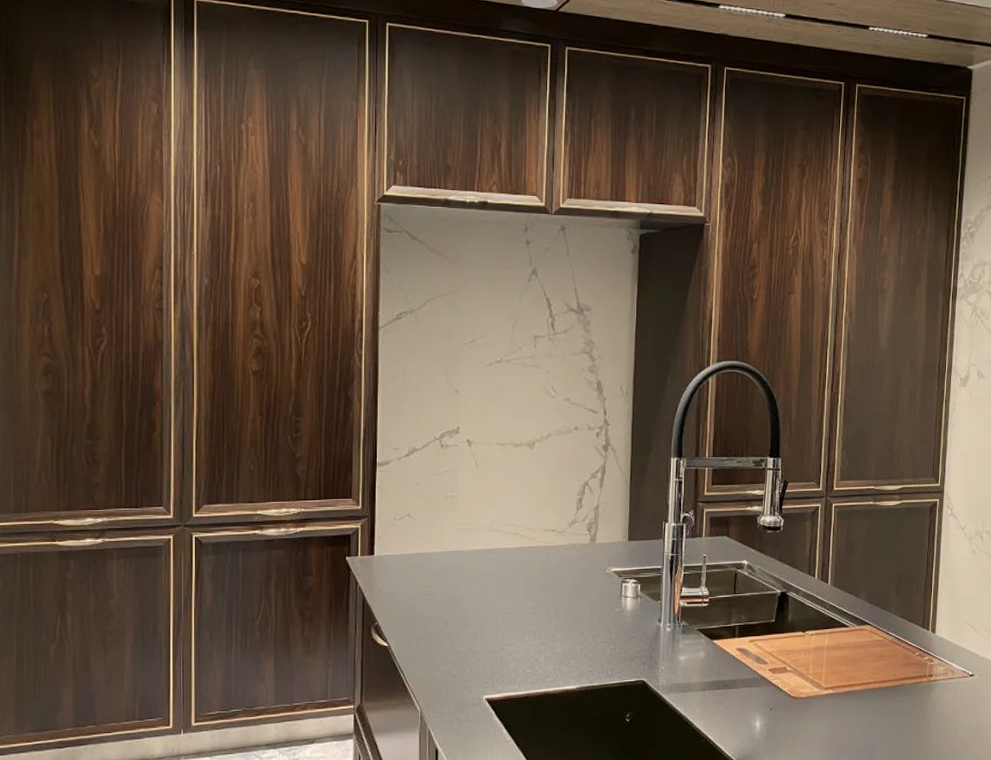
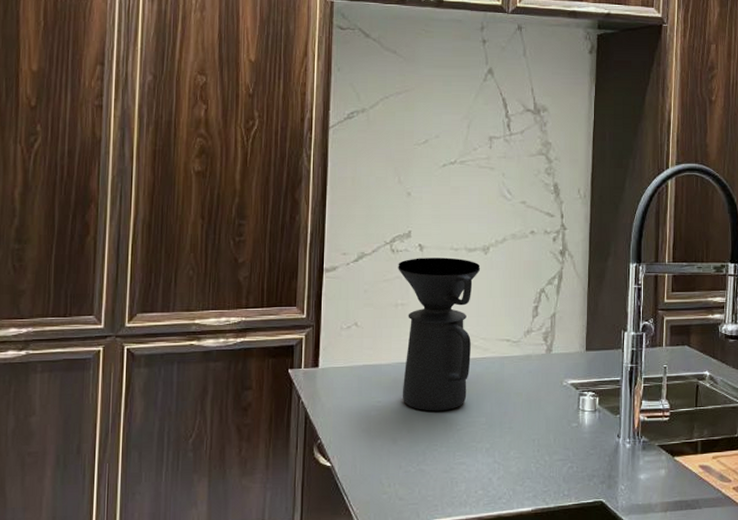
coffee maker: none [447,452,527,597] -> present [398,257,481,411]

